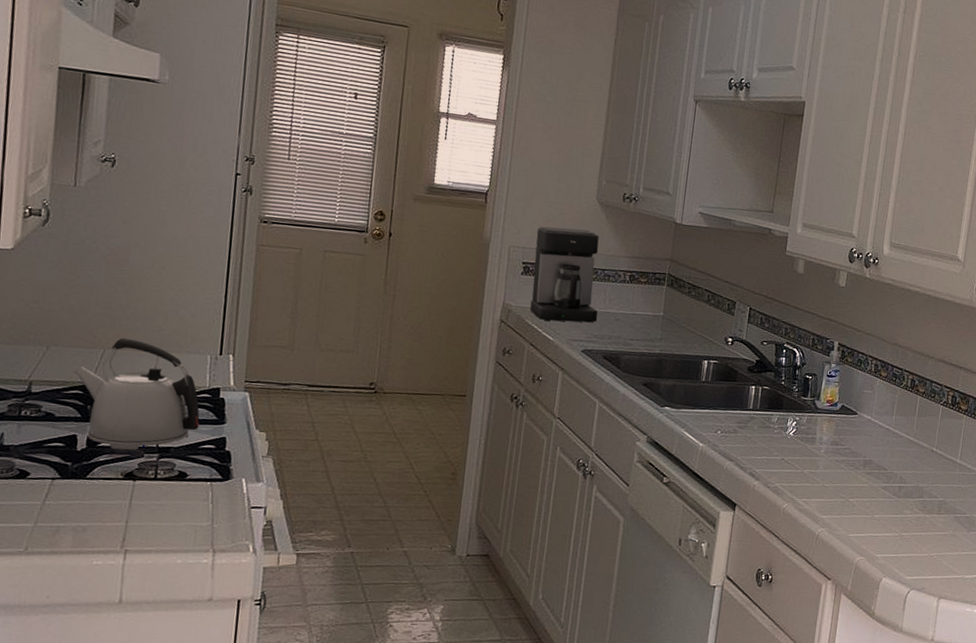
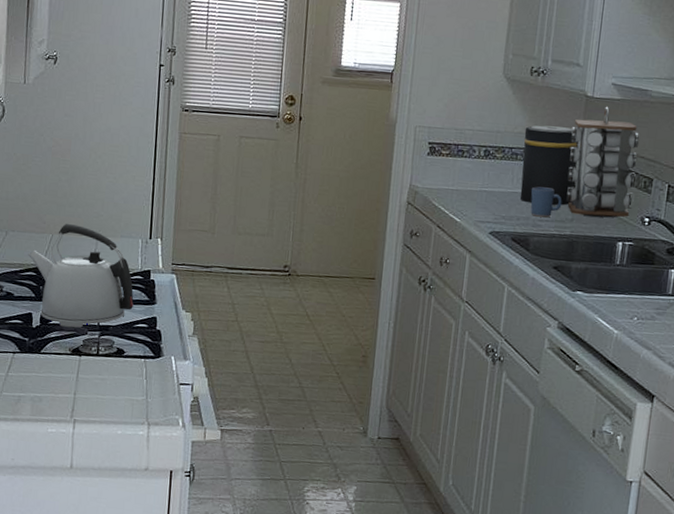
coffee maker: present [530,226,599,323] -> none [436,105,506,204]
cylinder: none [611,249,667,325] -> present [520,125,578,206]
mug: none [622,307,652,337] -> present [530,186,562,218]
spice rack: none [654,233,724,338] -> present [565,106,640,218]

